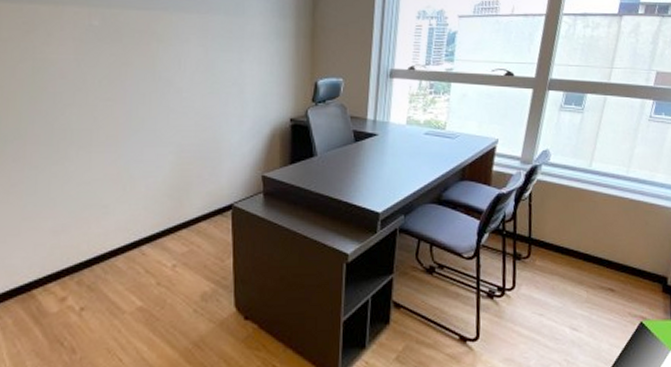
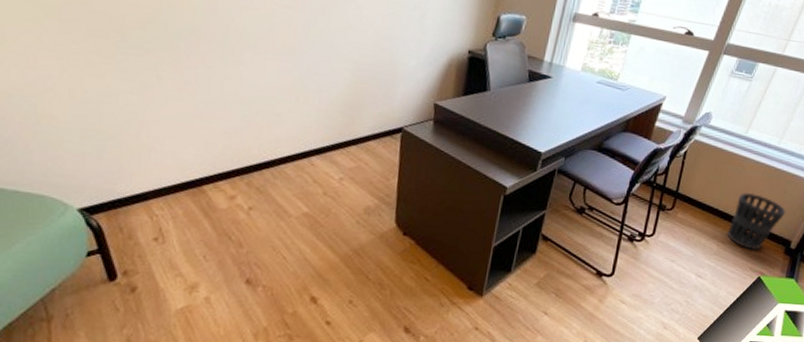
wastebasket: none [594,228,653,293] -> present [727,192,786,251]

